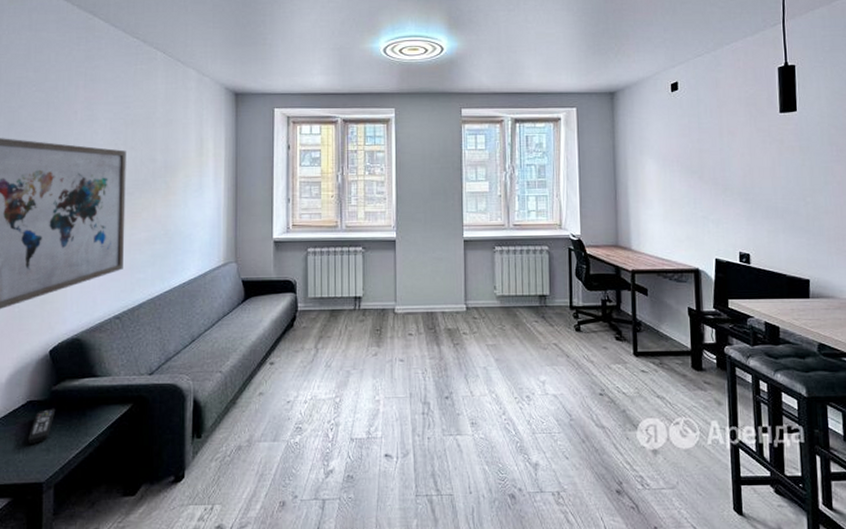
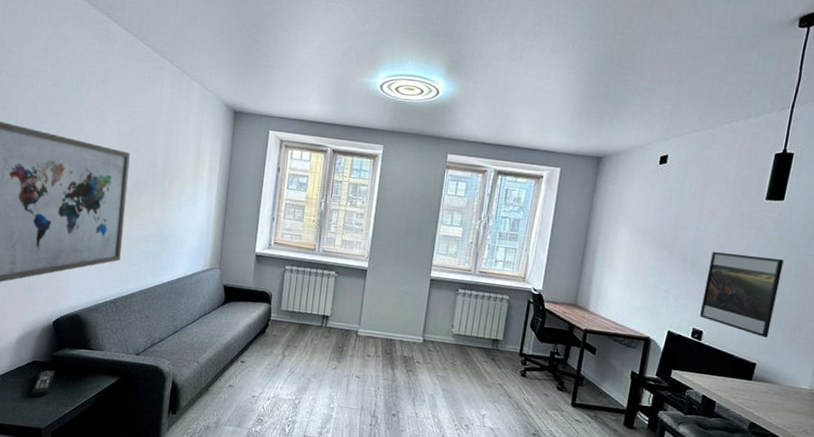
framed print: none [741,169,815,251] -> present [700,252,784,337]

